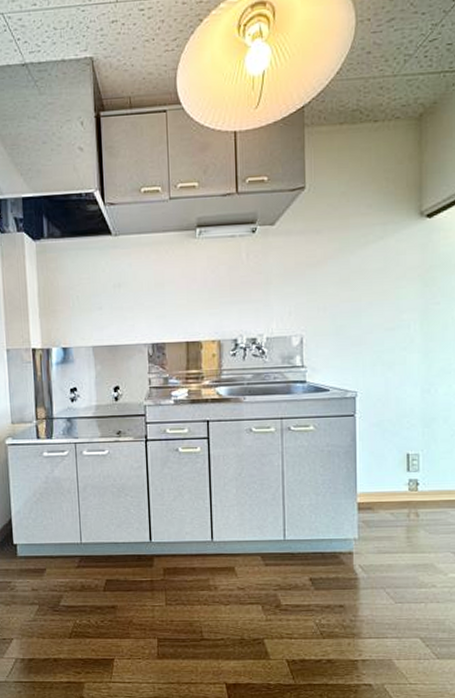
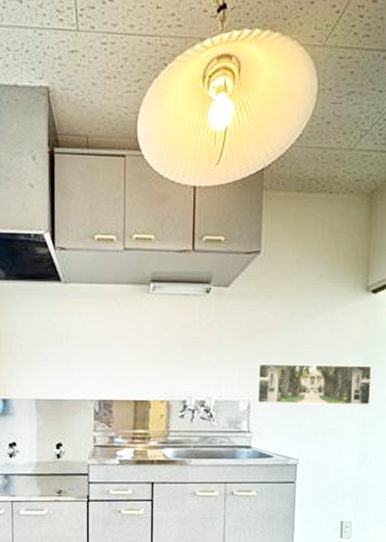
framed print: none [308,291,432,339] -> present [256,363,372,405]

